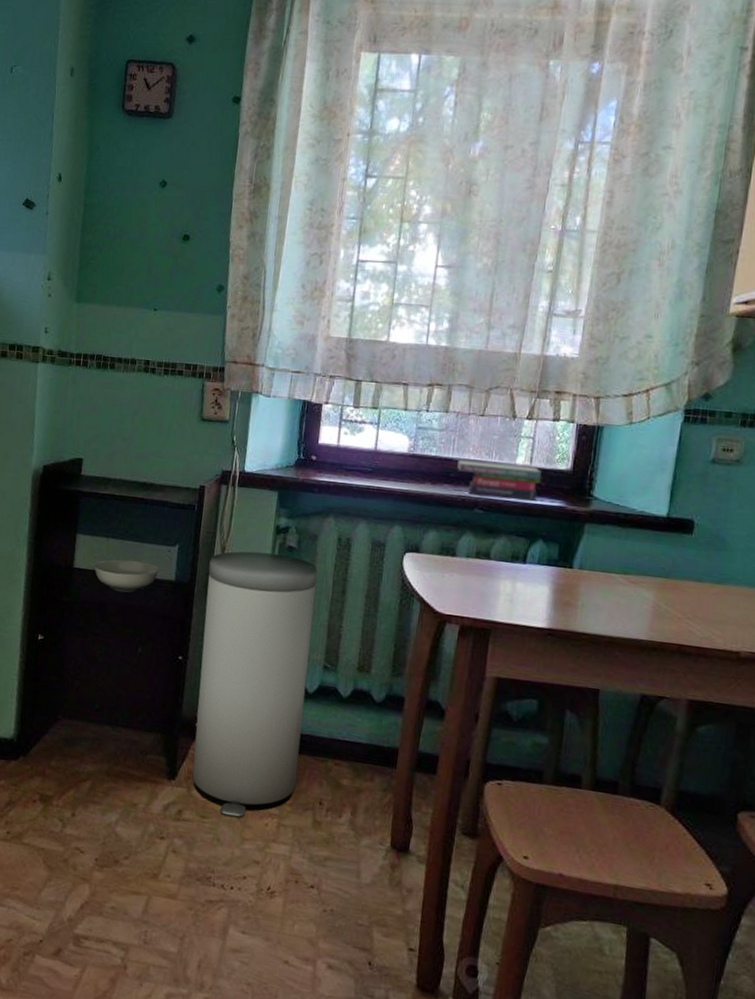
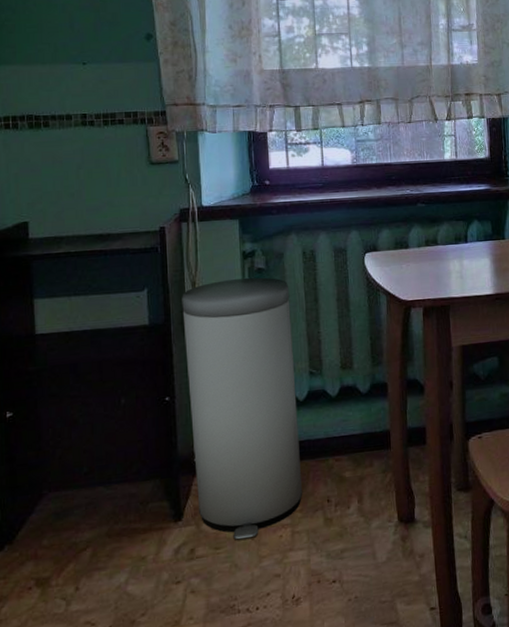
bowl: present [94,559,160,593] -> none [58,312,131,348]
books: present [457,459,543,501] -> none [396,159,468,191]

